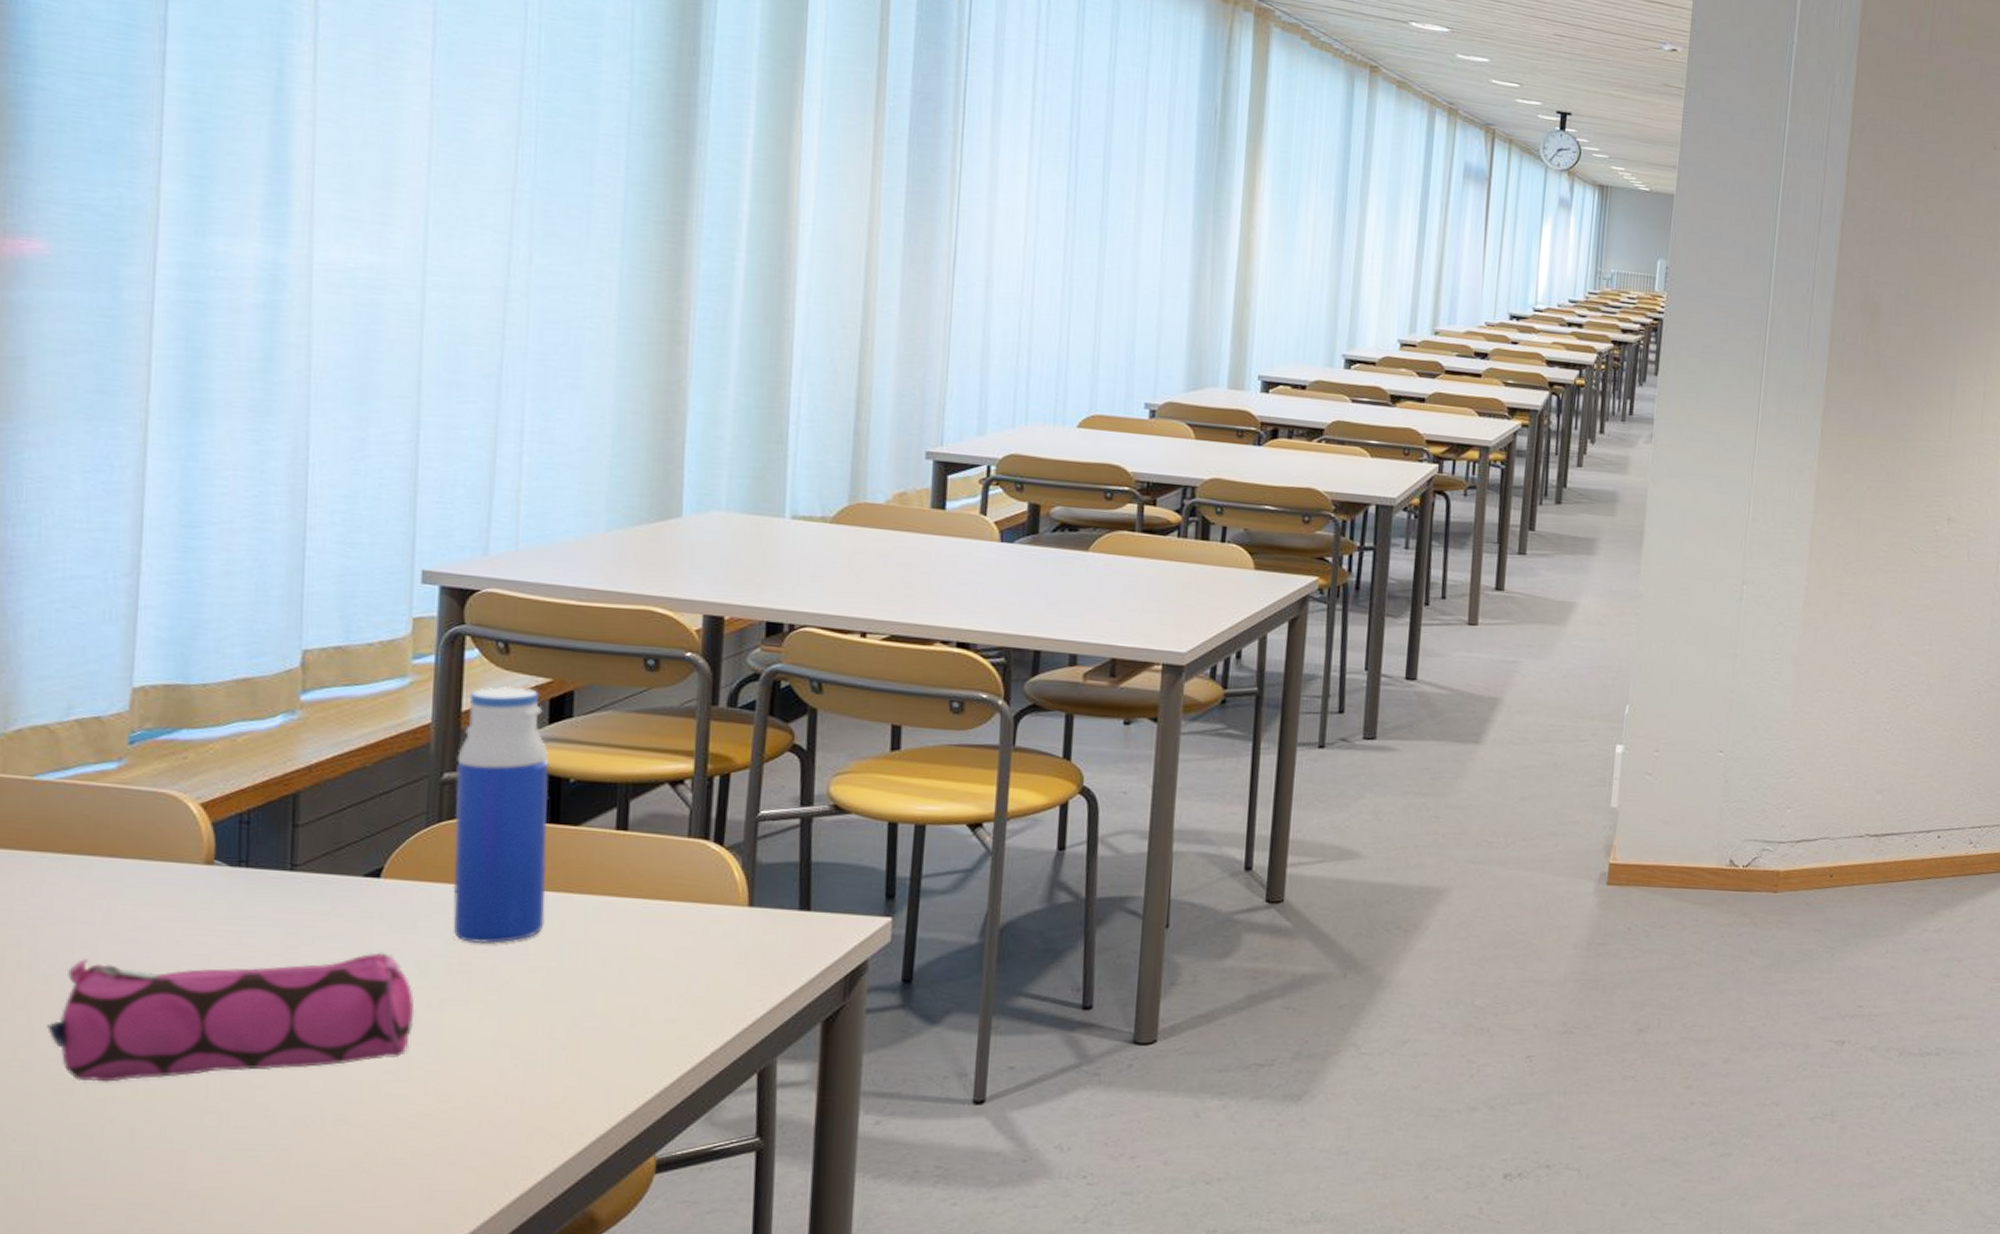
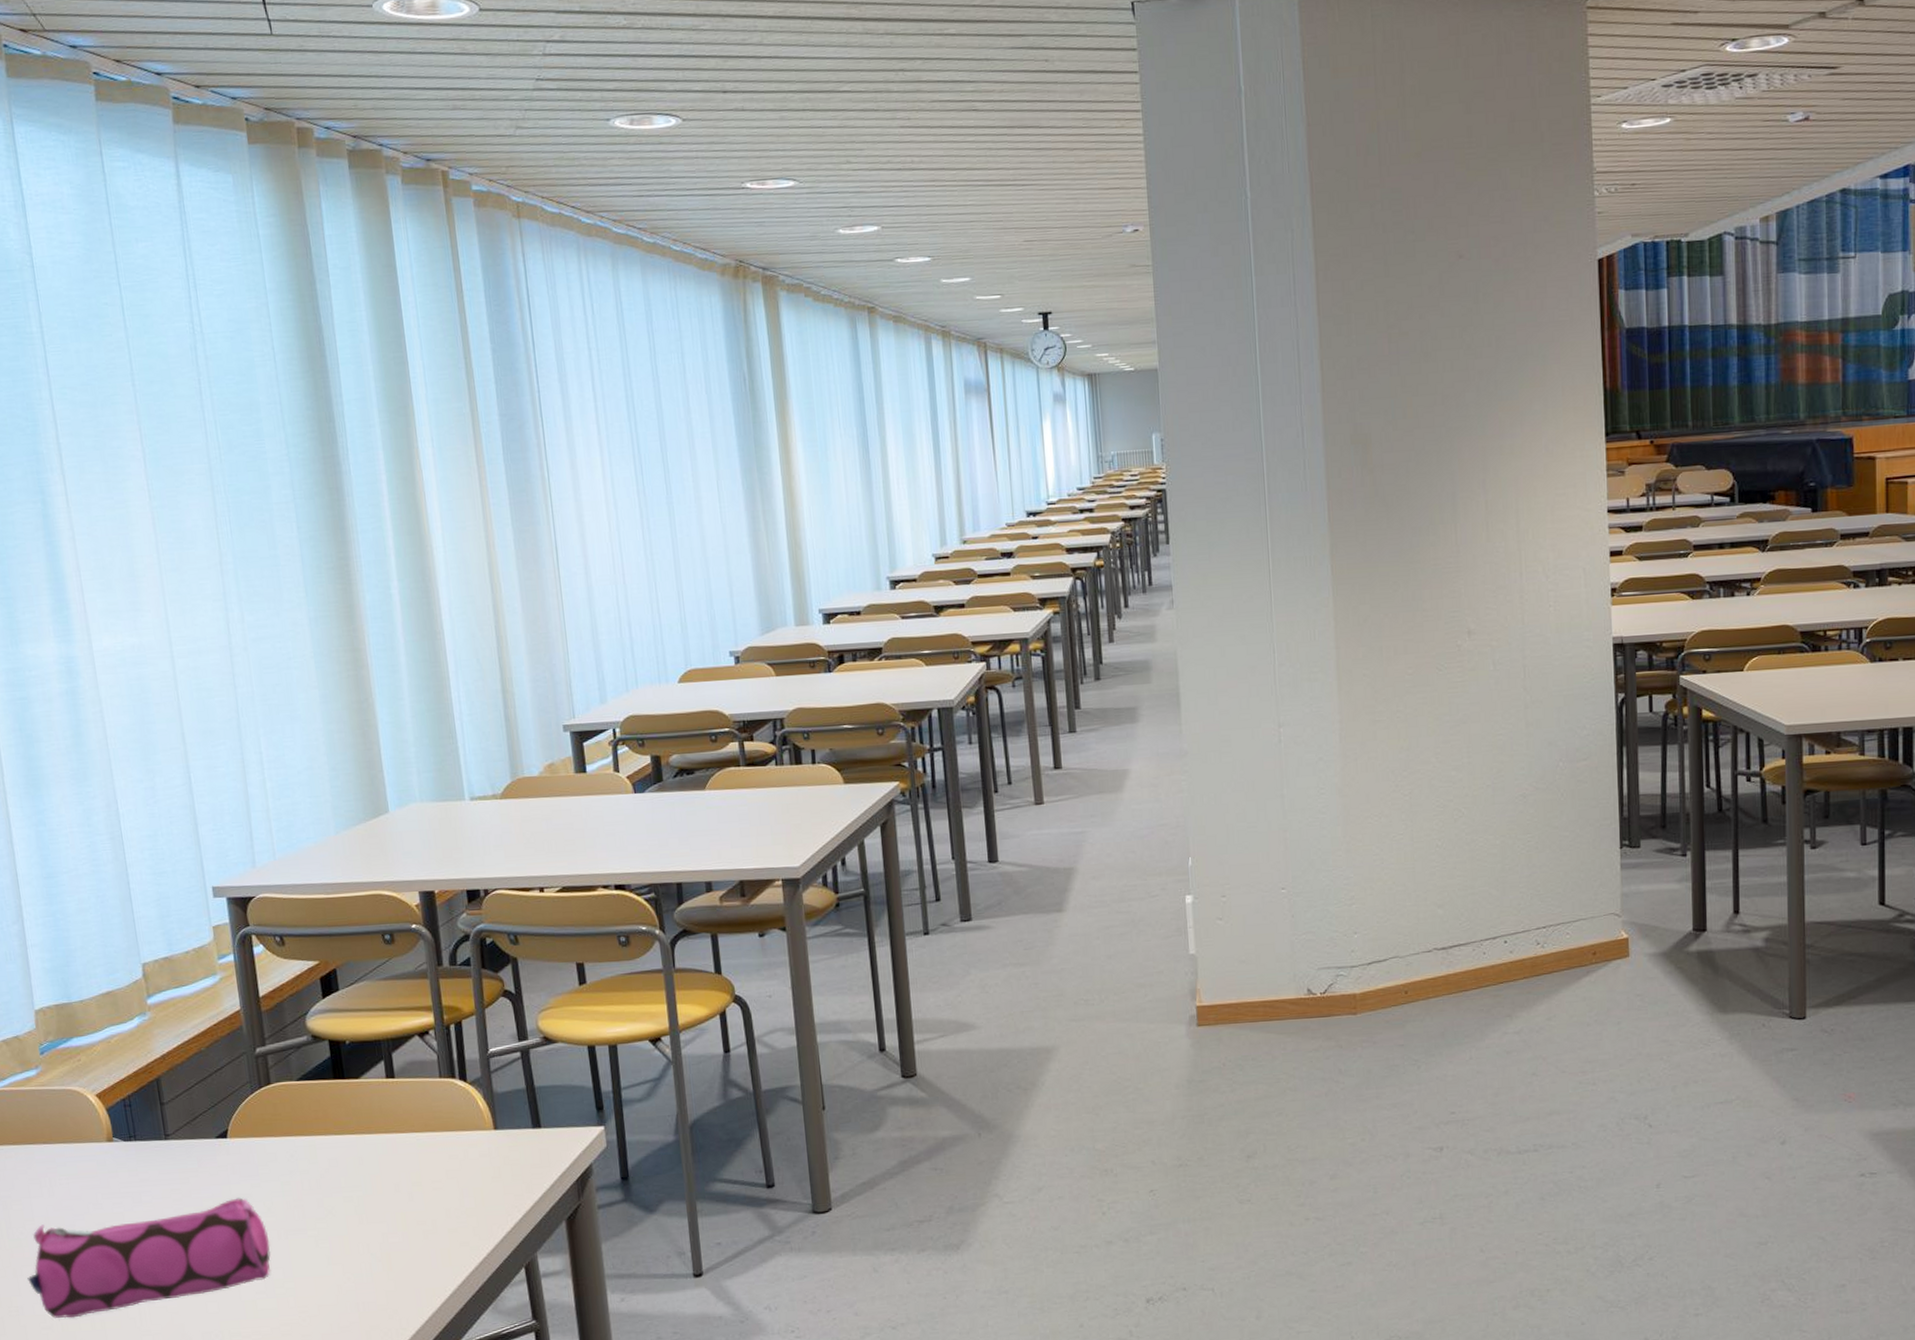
water bottle: present [453,686,549,944] -> none [263,972,348,1183]

